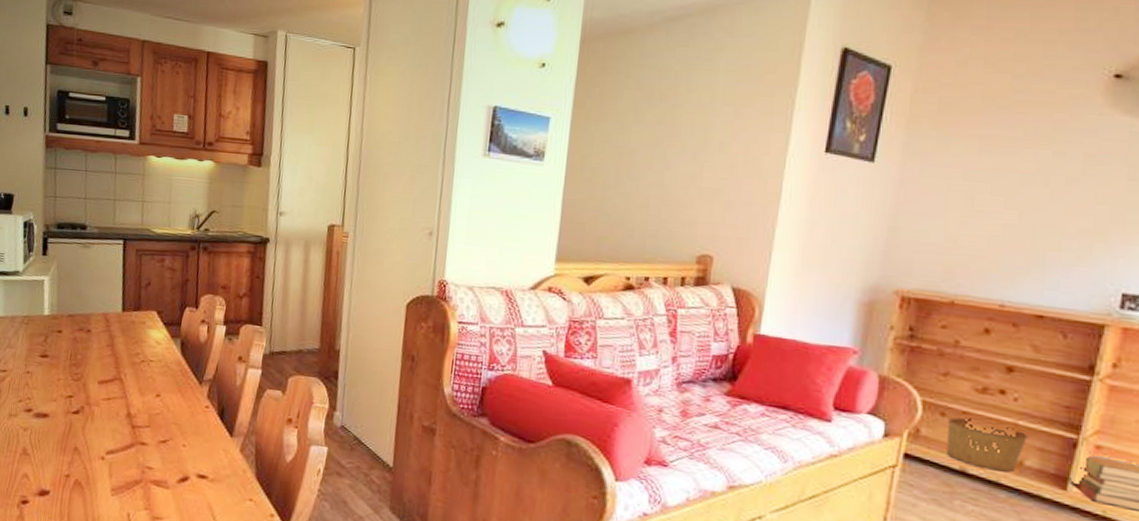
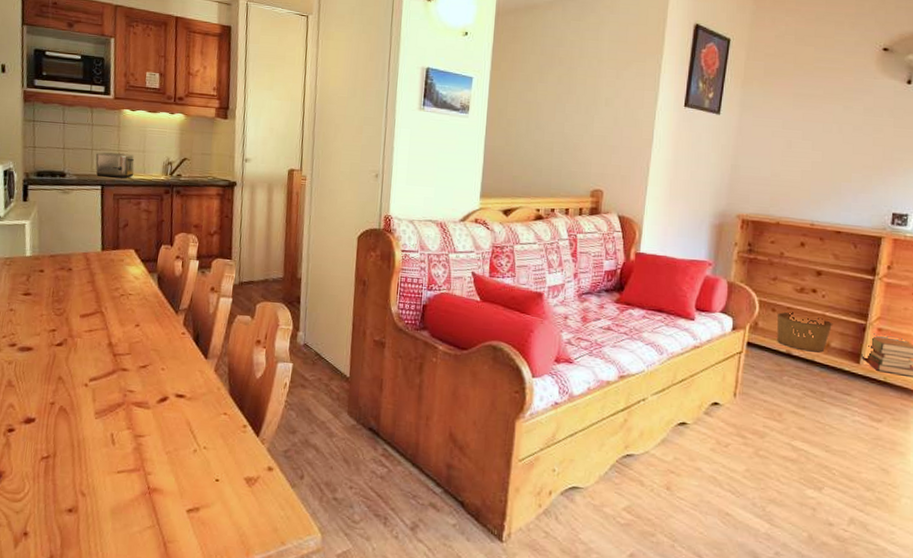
toaster: none [118,203,159,232] -> present [95,152,135,178]

